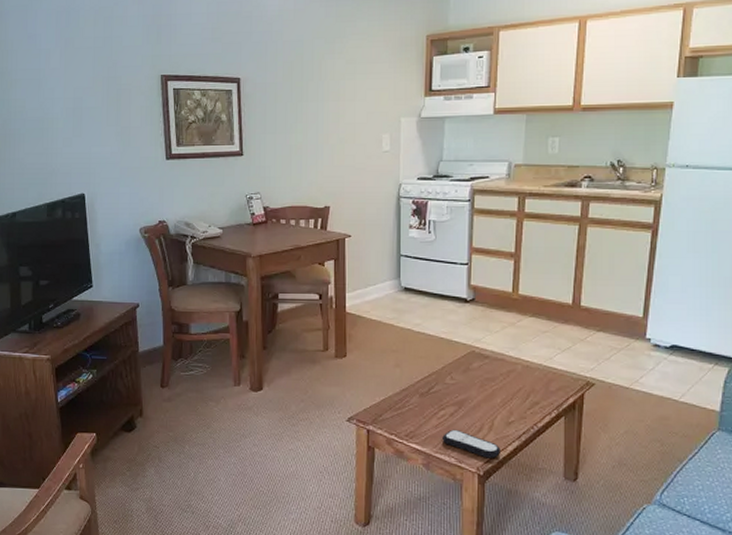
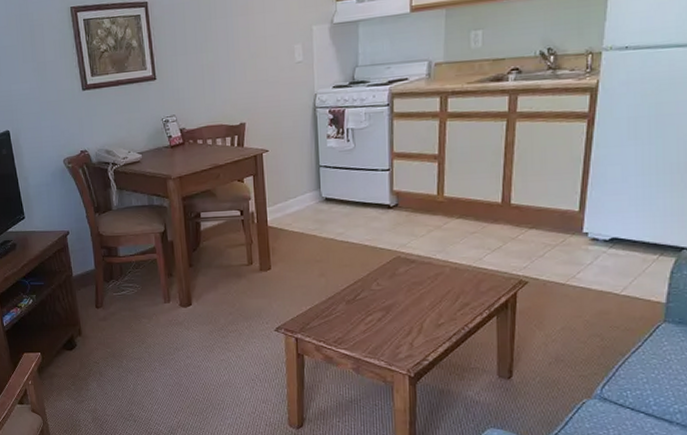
remote control: present [442,429,501,459] -> none [371,333,431,360]

